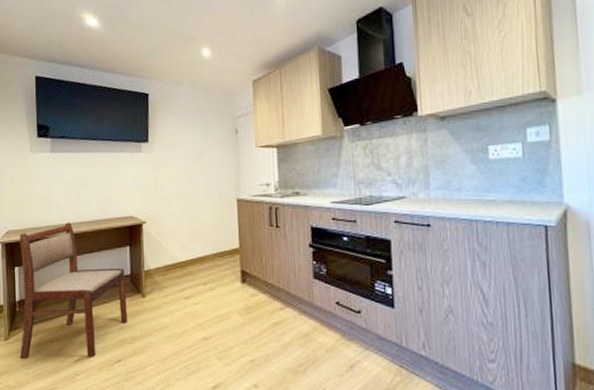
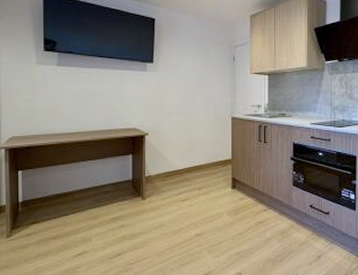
dining chair: present [19,222,128,360] -> none [22,131,128,255]

